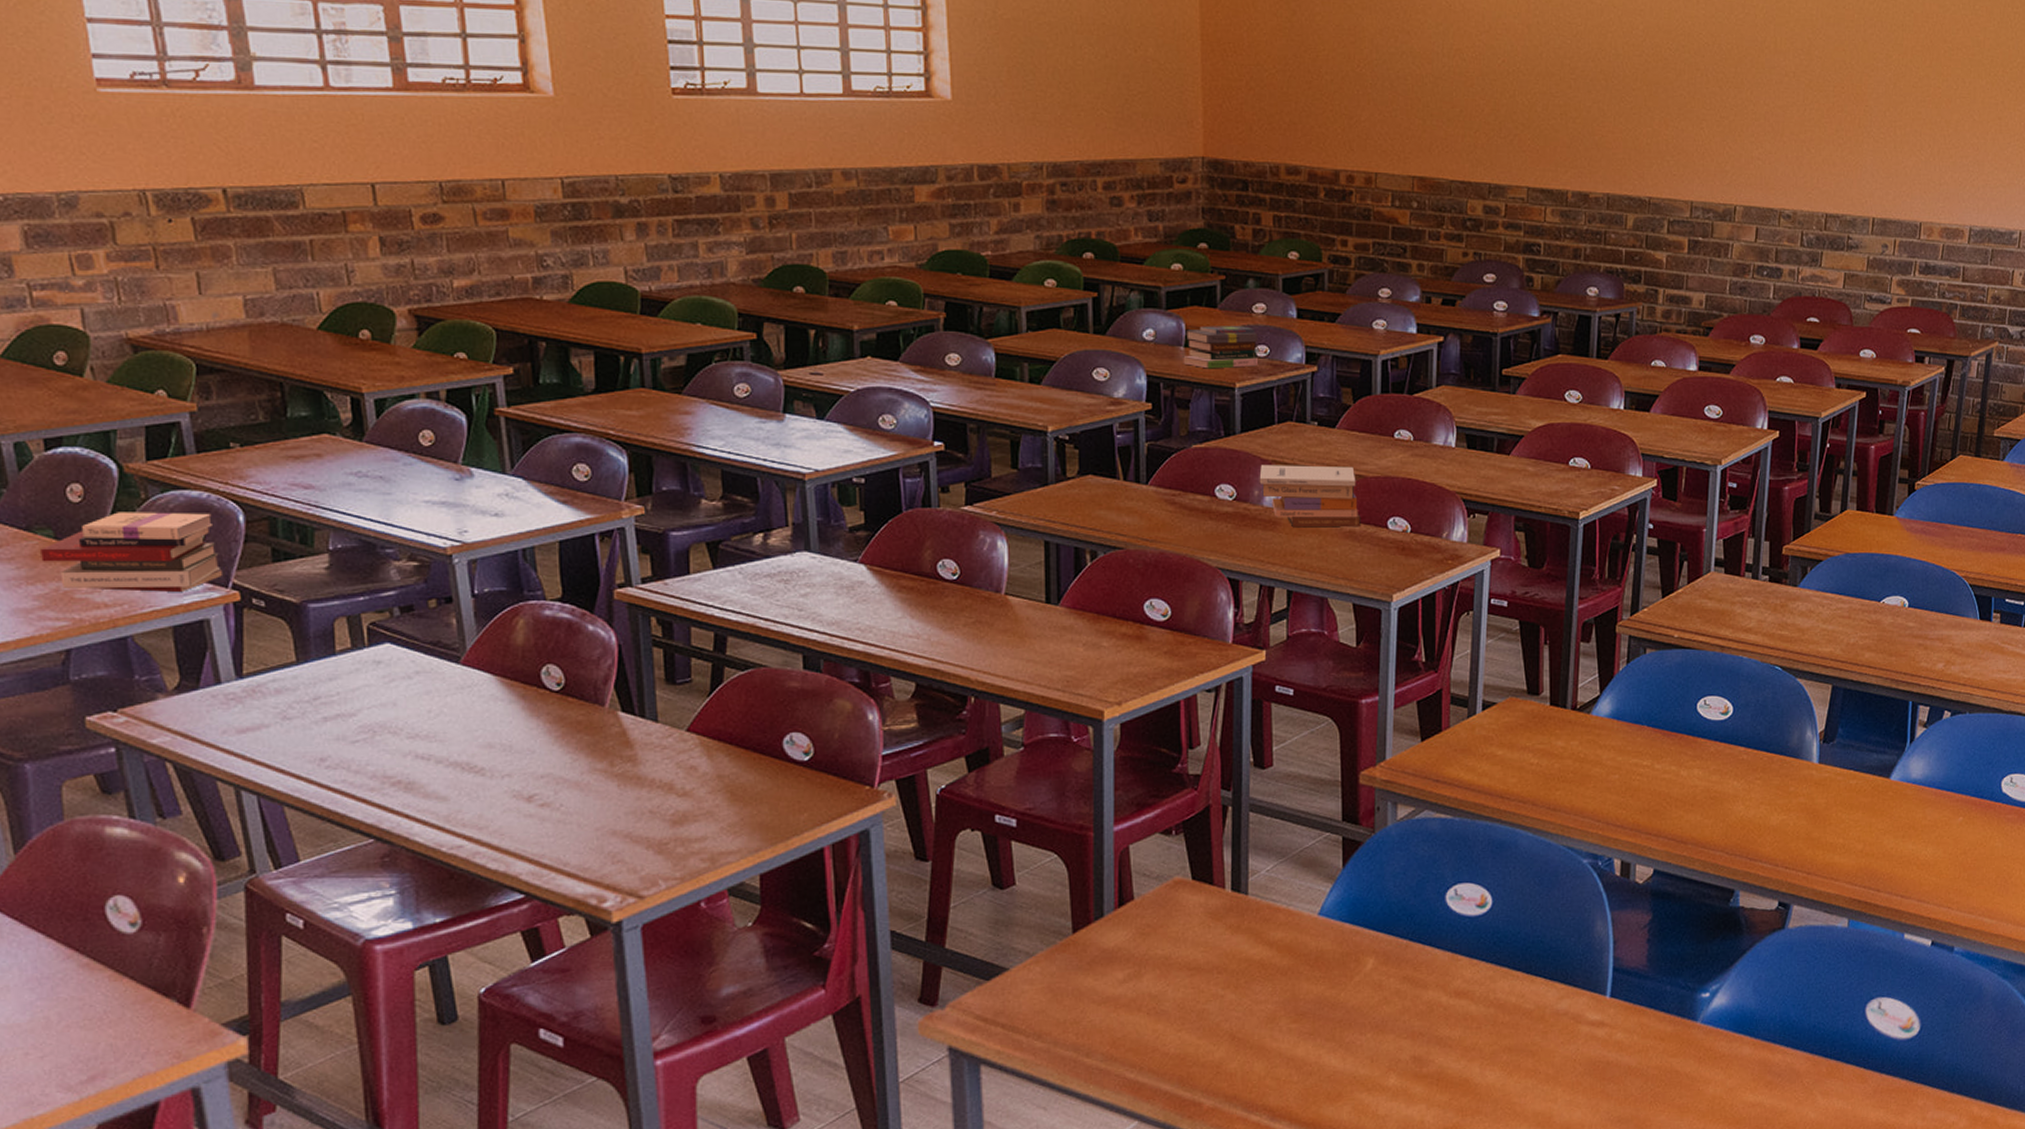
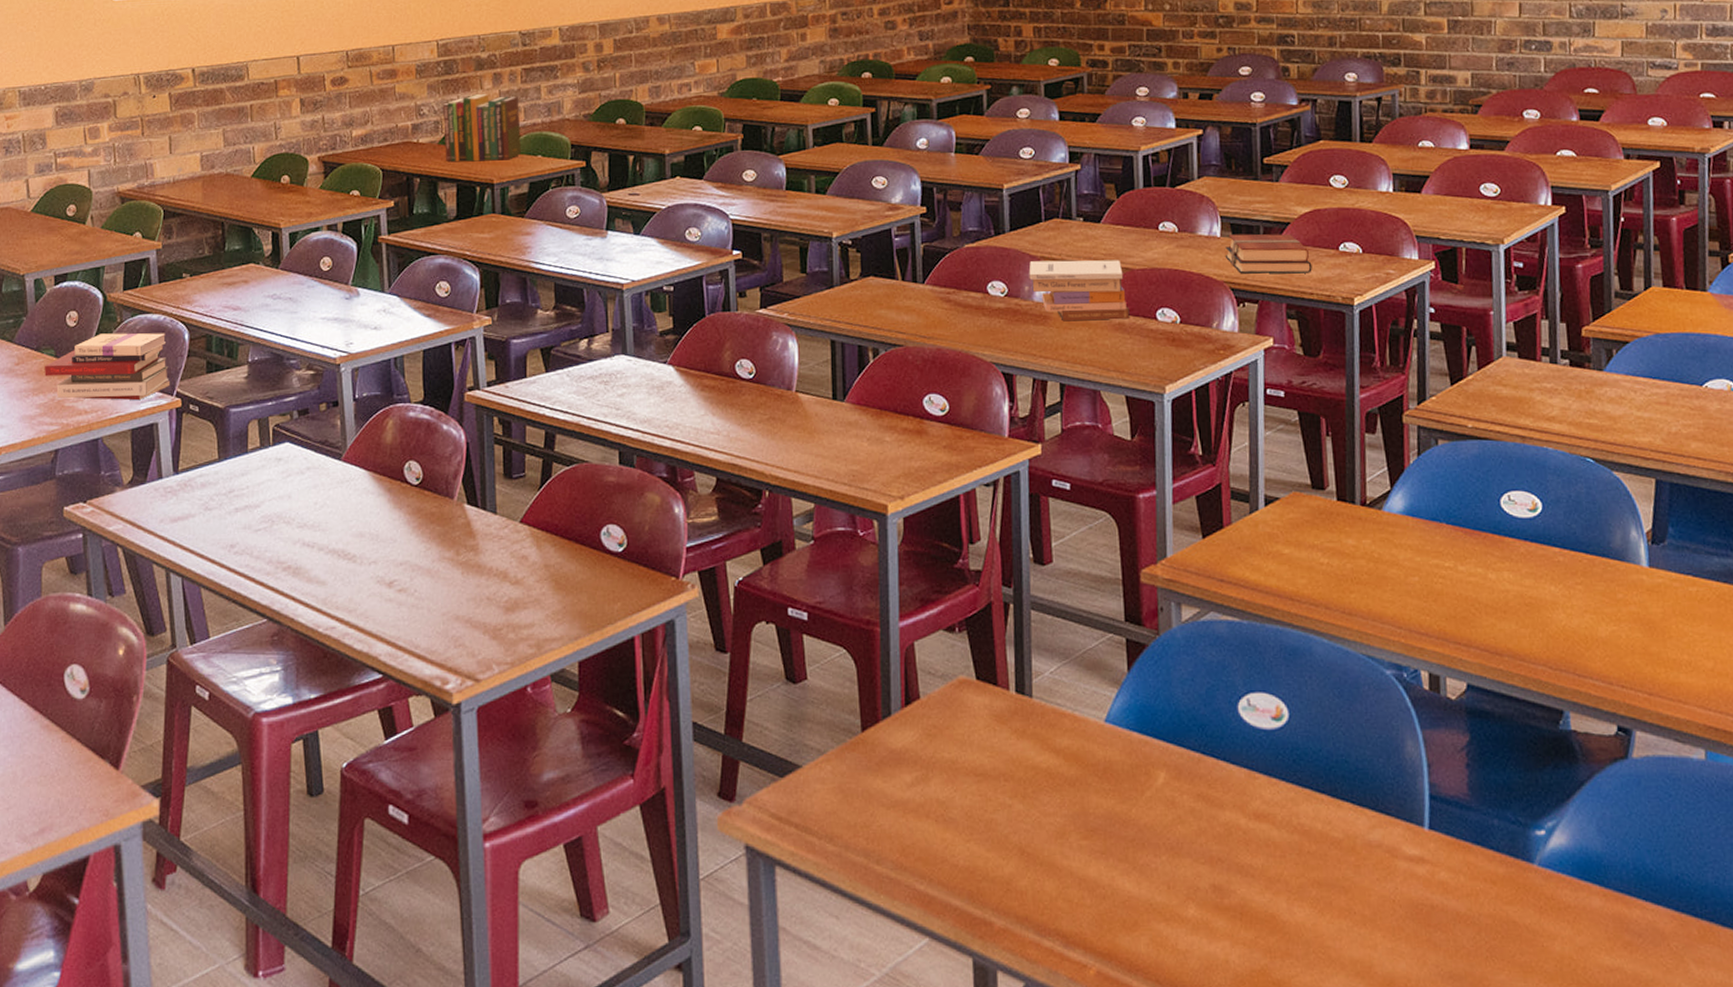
books: none [572,245,675,327] -> present [442,93,521,162]
books: present [1183,326,1259,369] -> none [954,131,1025,173]
books: none [1458,445,1542,487] -> present [1225,234,1312,274]

